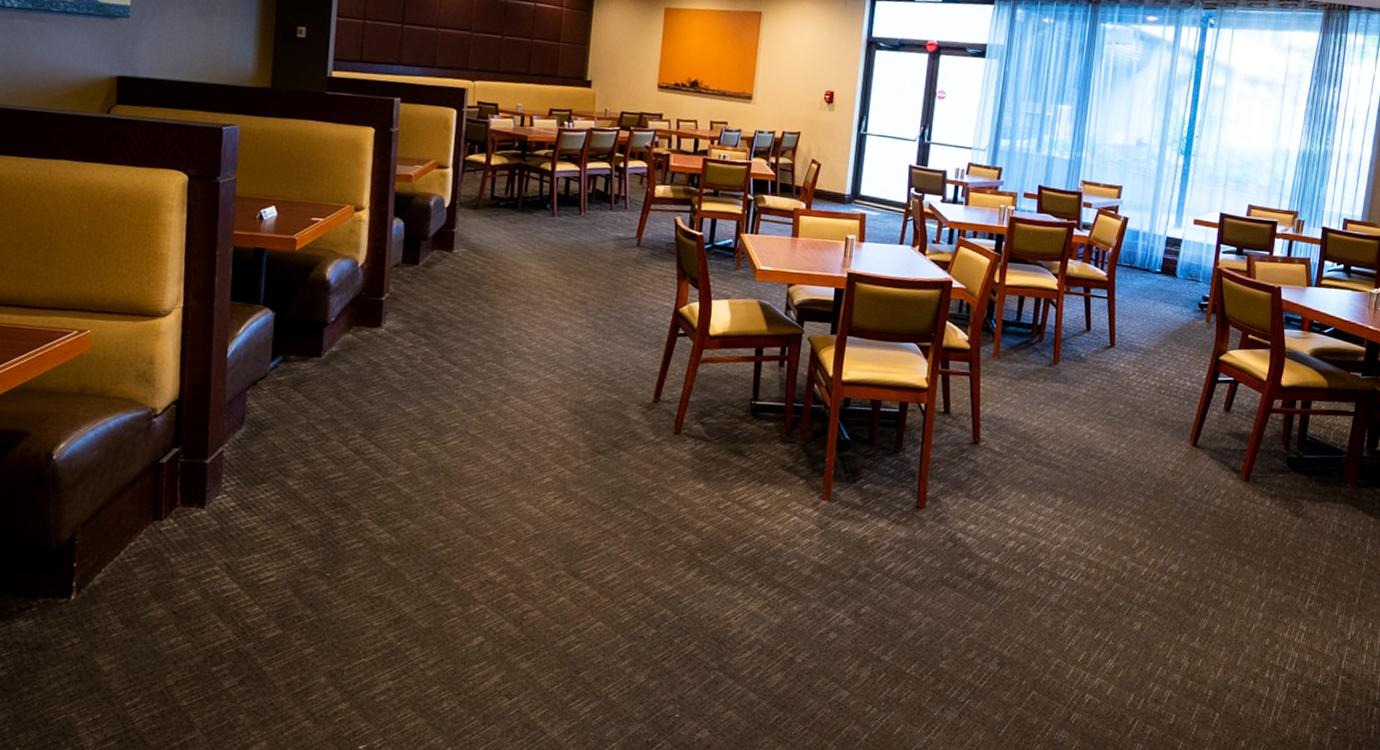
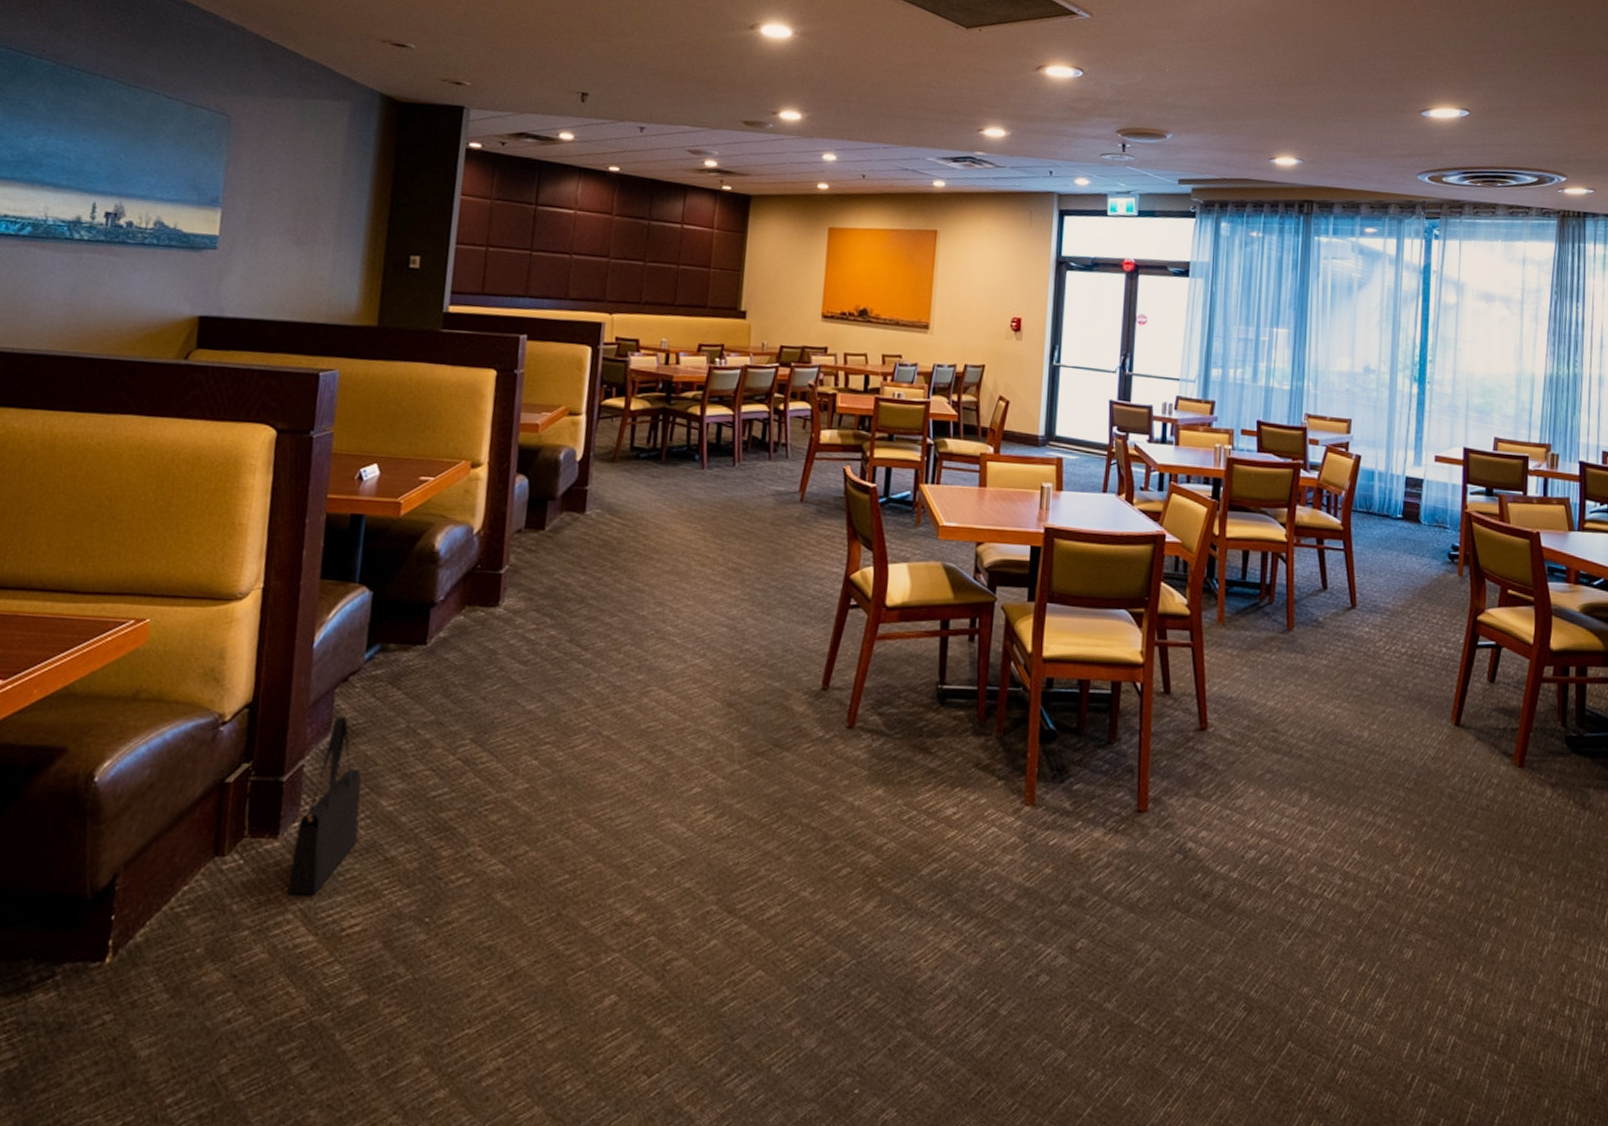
tote bag: none [214,412,271,553] -> present [287,715,362,896]

